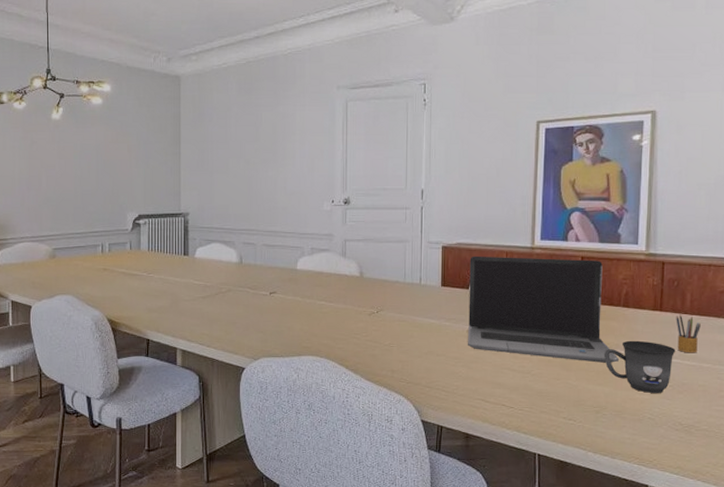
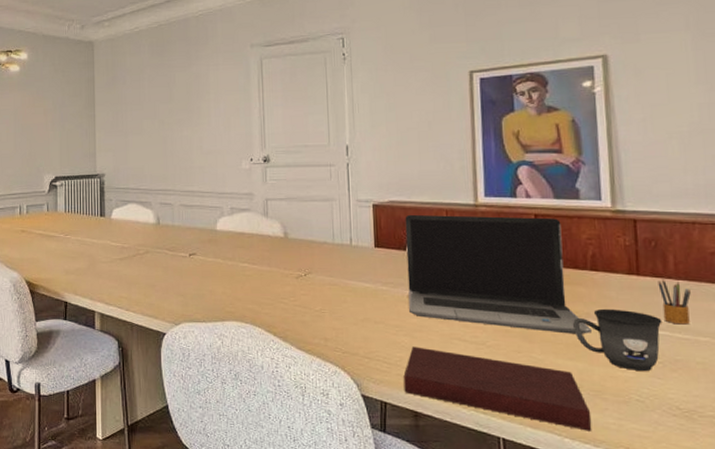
notebook: none [458,376,612,446] -> present [403,346,592,431]

